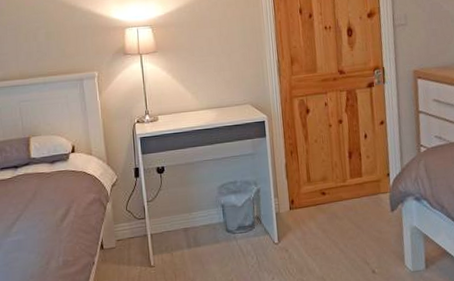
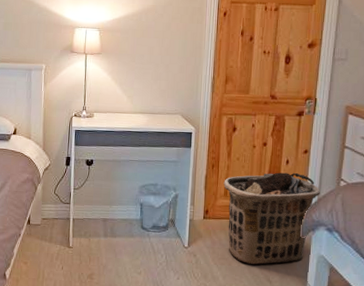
clothes hamper: none [305,145,404,250] -> present [223,172,321,265]

